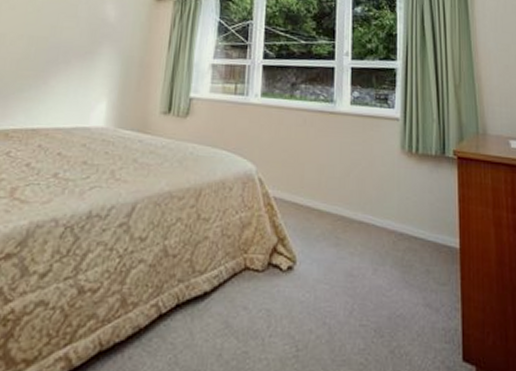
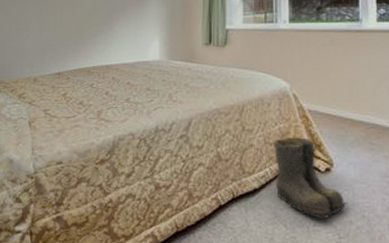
boots: none [230,228,308,328] -> present [273,137,347,220]

